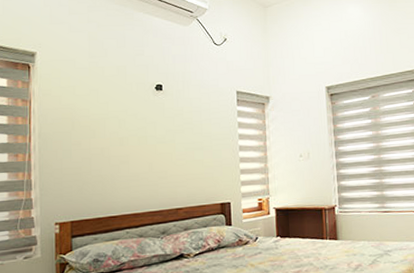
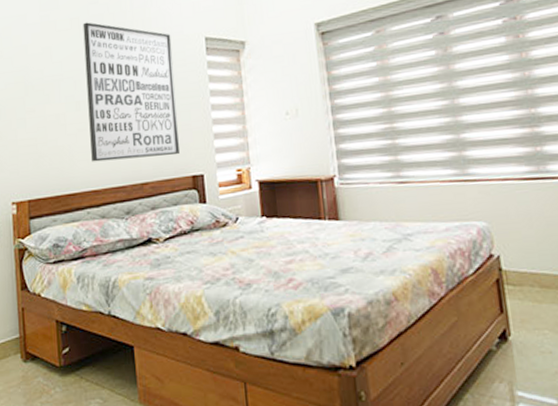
wall art: none [129,71,211,190] -> present [83,22,179,162]

